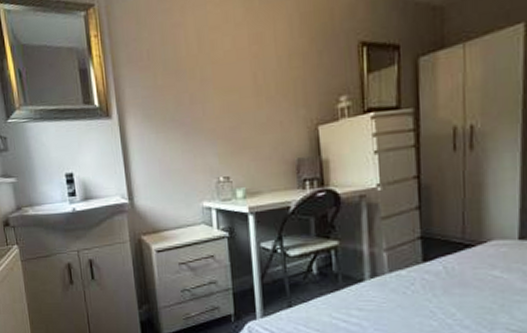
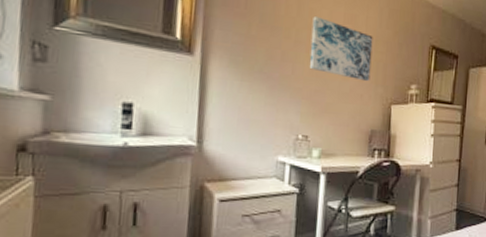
wall art: none [215,46,288,106] -> present [309,15,373,82]

